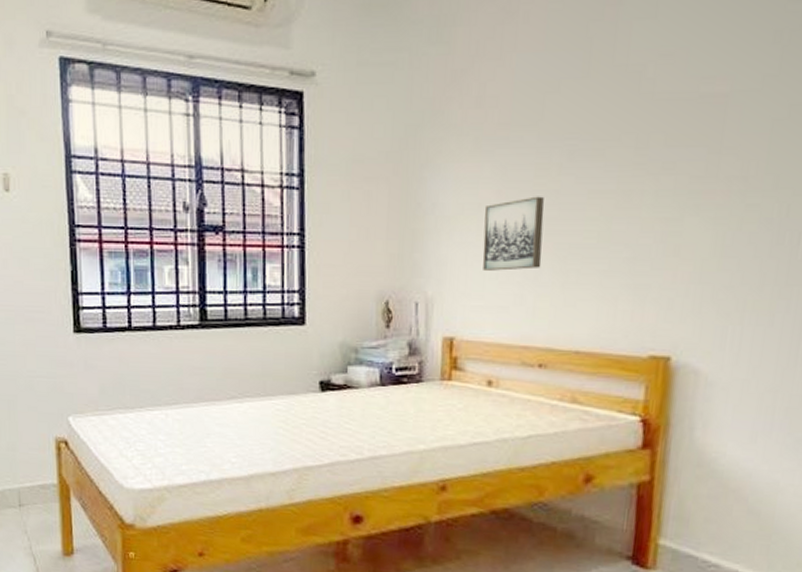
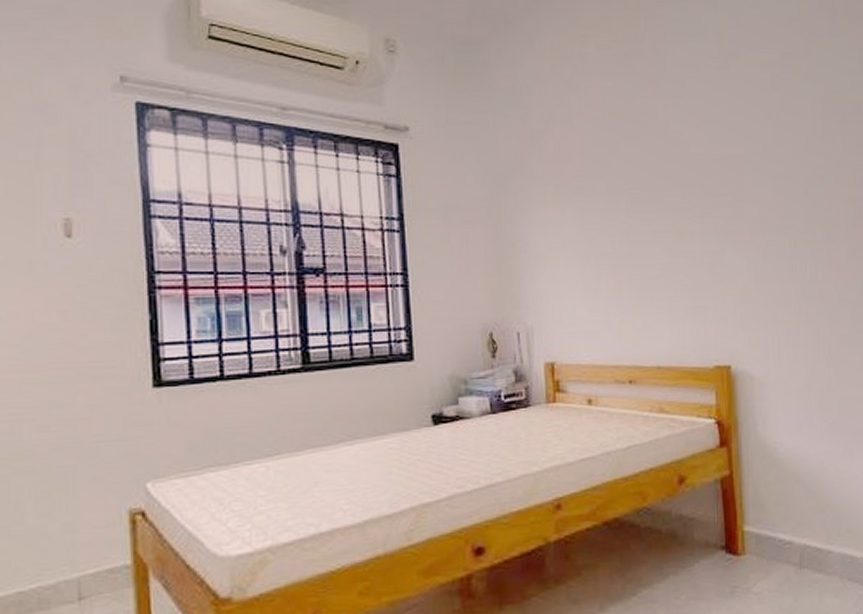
wall art: present [482,196,545,271] -> none [569,236,621,301]

